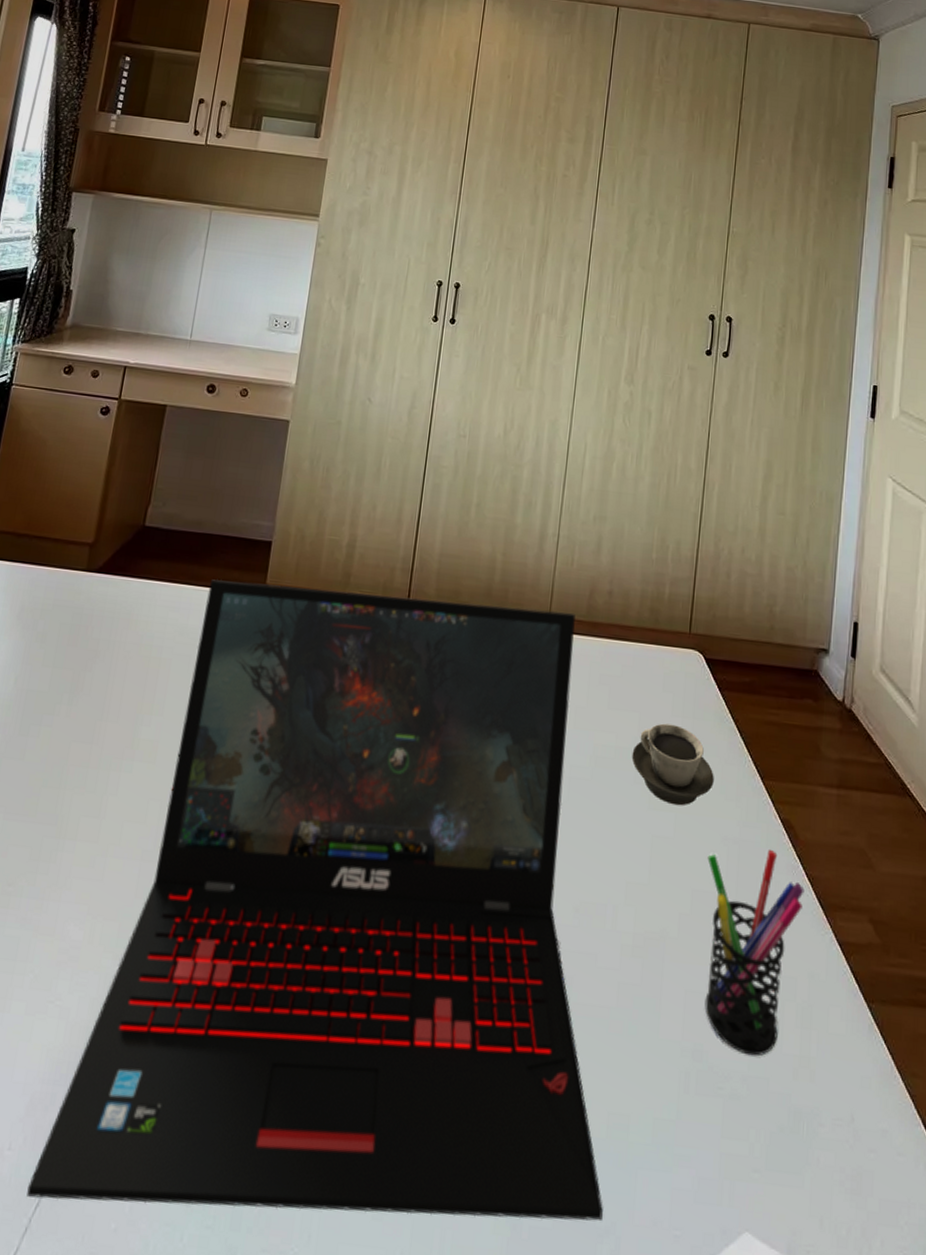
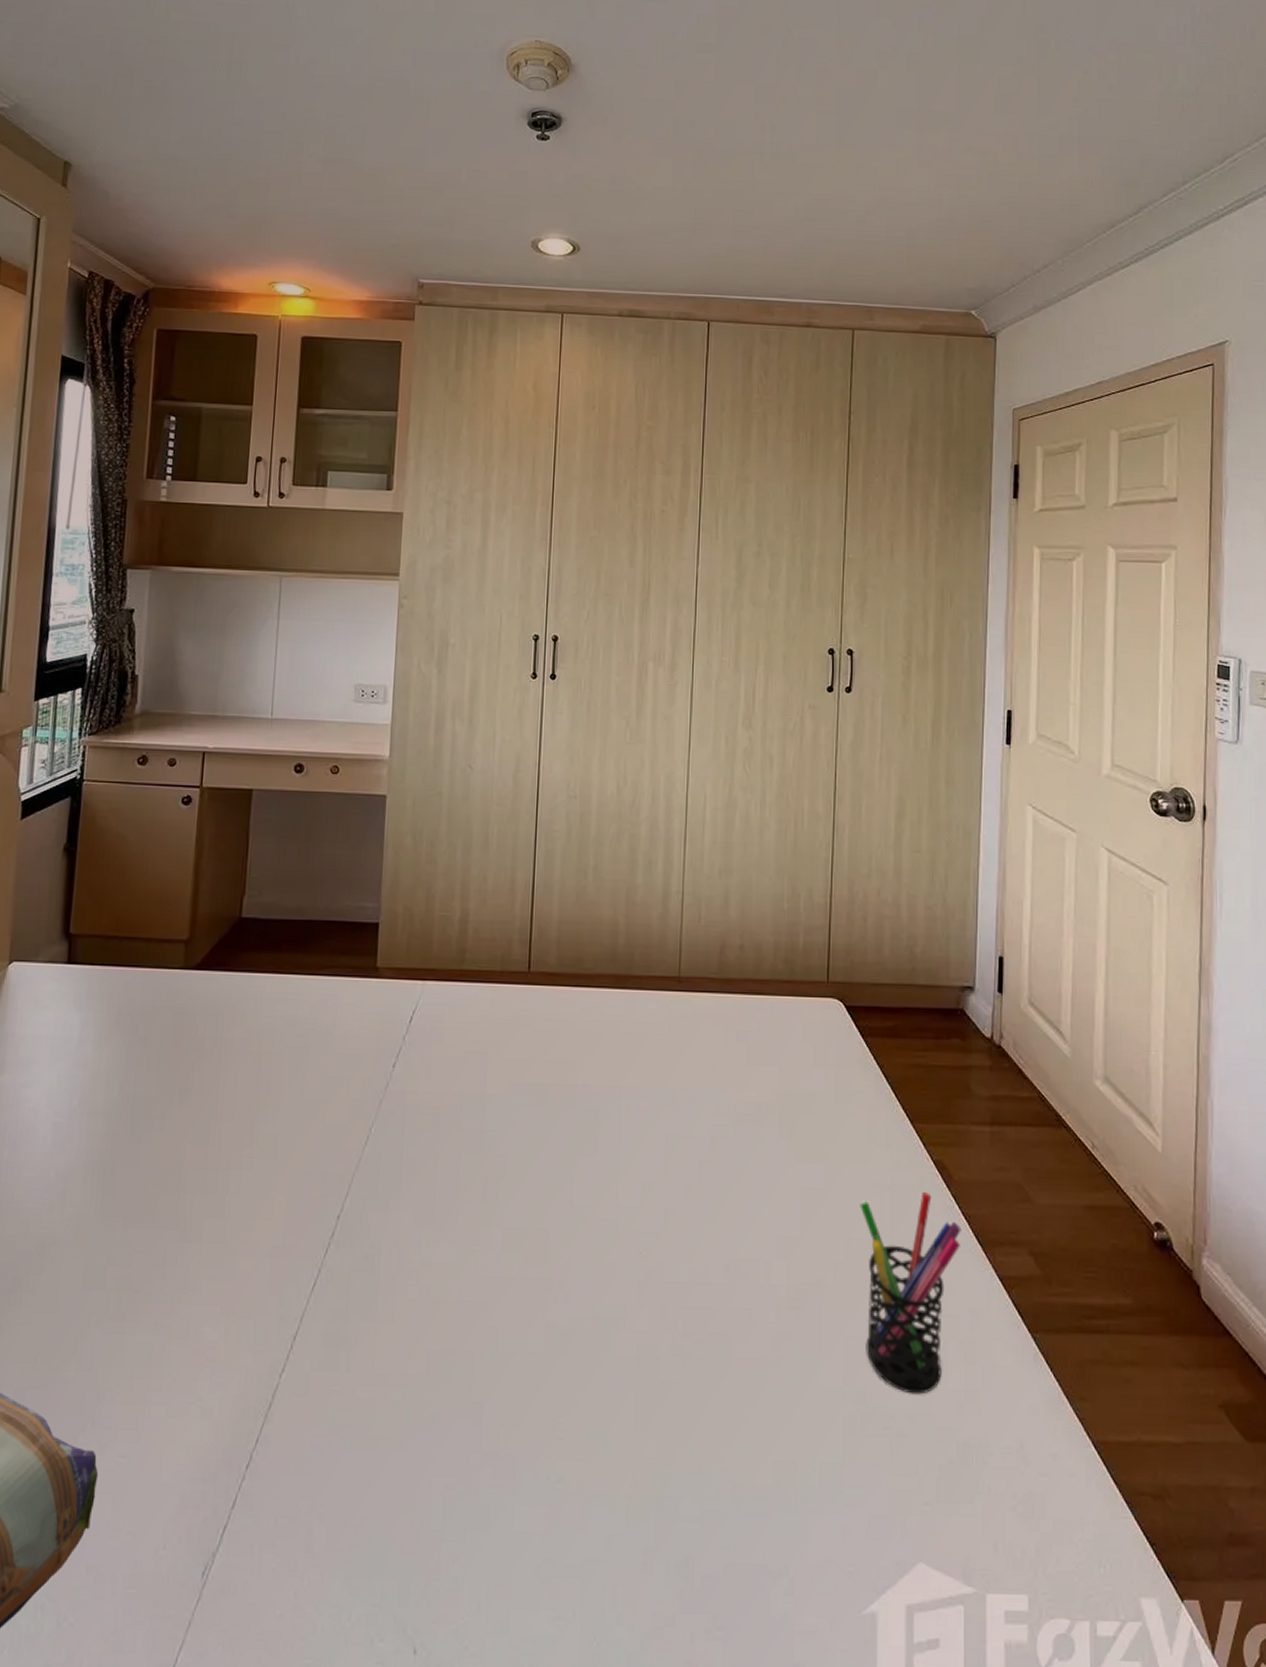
laptop: present [27,578,603,1221] -> none [187,965,775,1592]
cup: present [631,723,714,806] -> none [775,1075,862,1156]

